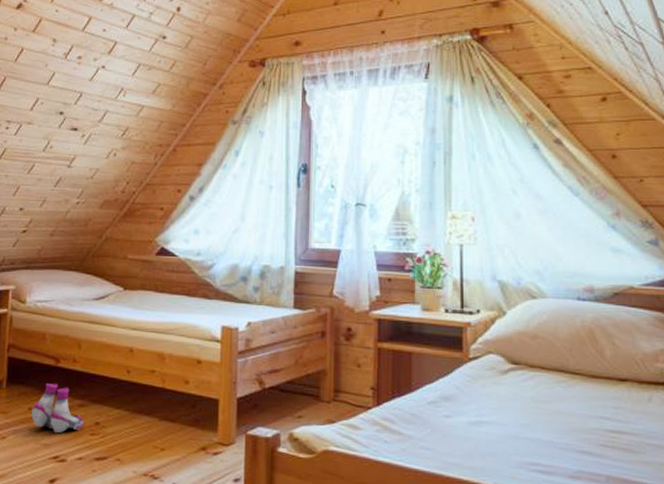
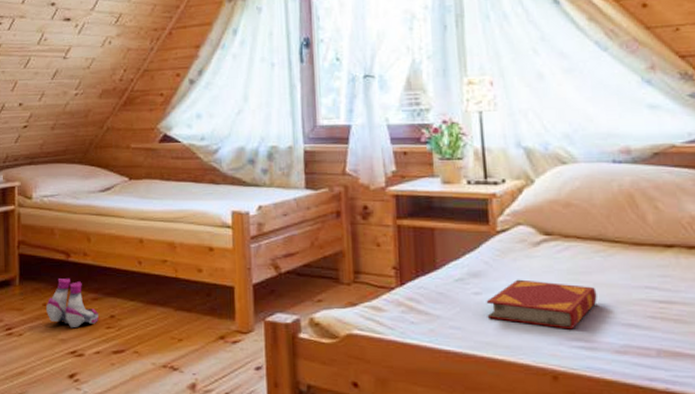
hardback book: none [455,404,556,455] -> present [486,279,597,330]

